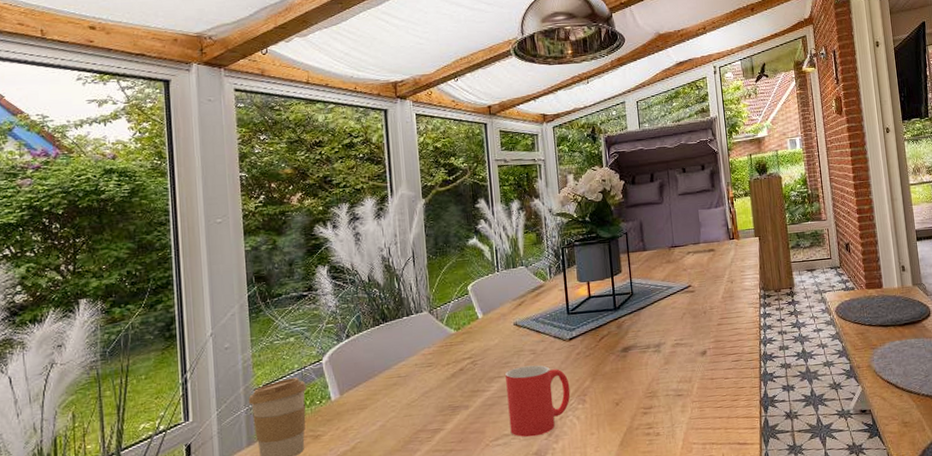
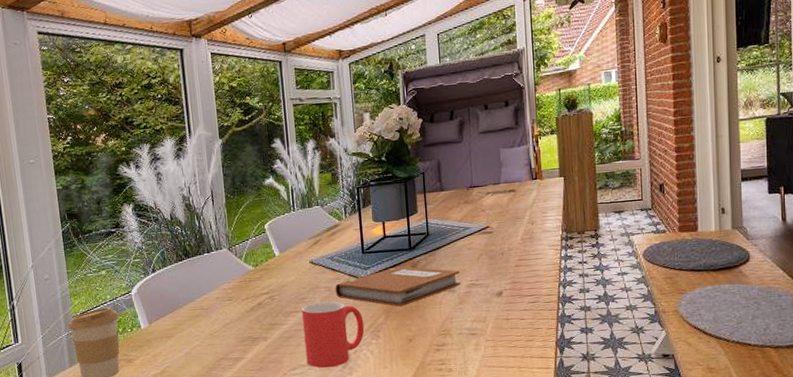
notebook: none [540,326,665,370] -> present [335,266,460,307]

